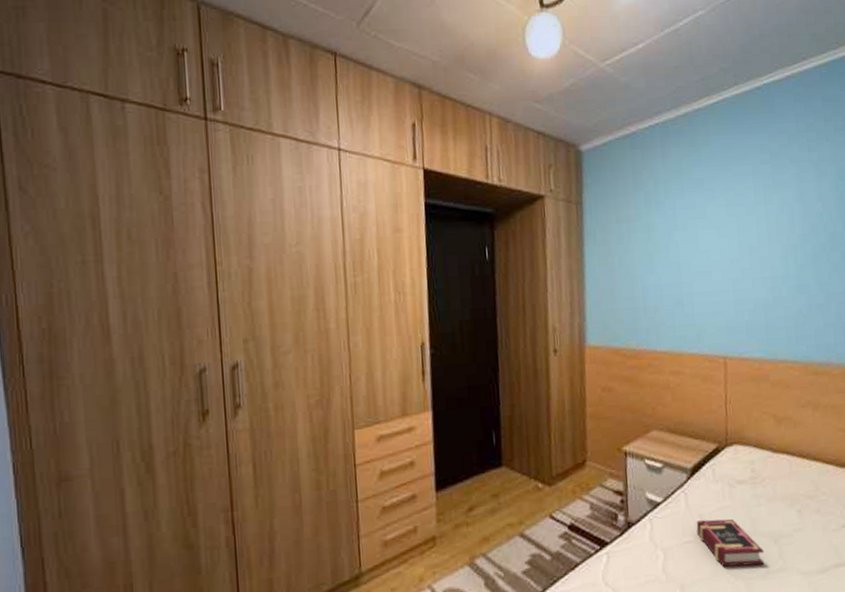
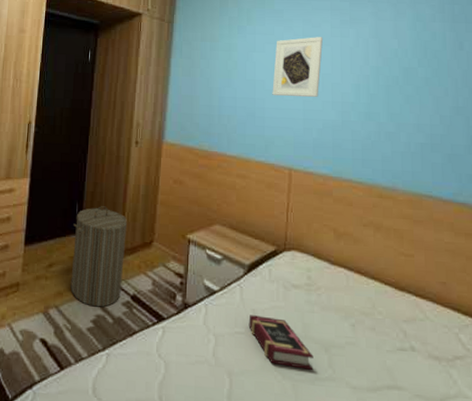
laundry hamper: none [492,430,557,547] -> present [70,206,127,307]
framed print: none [698,206,748,277] -> present [272,37,323,97]

